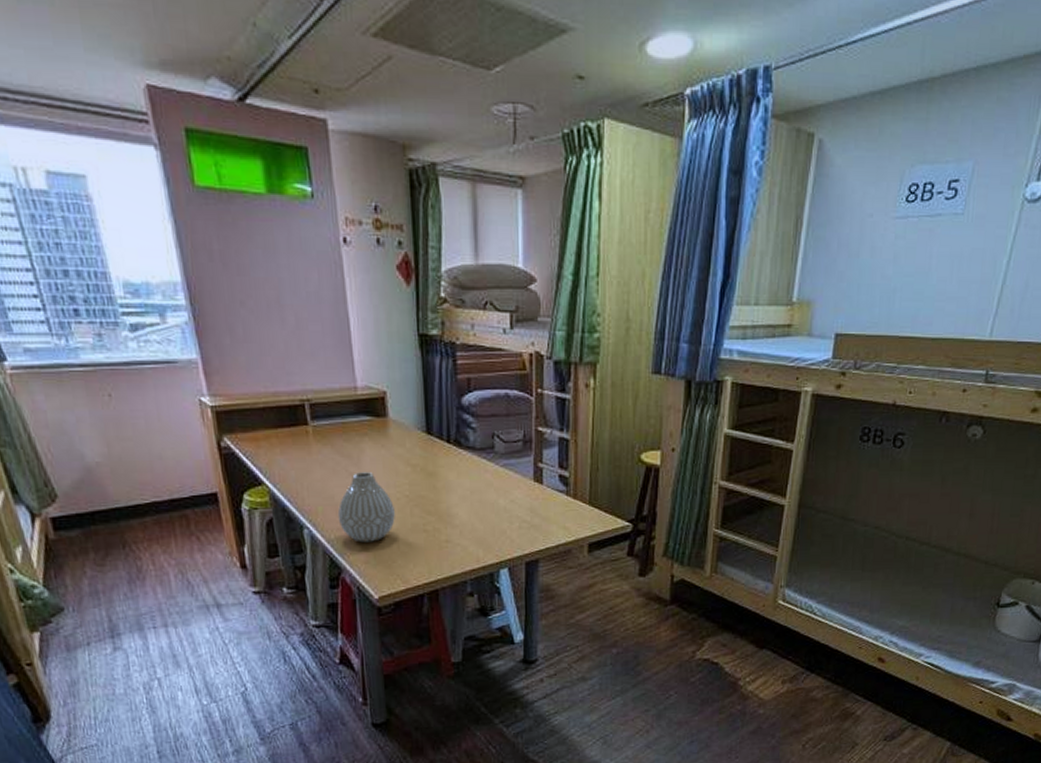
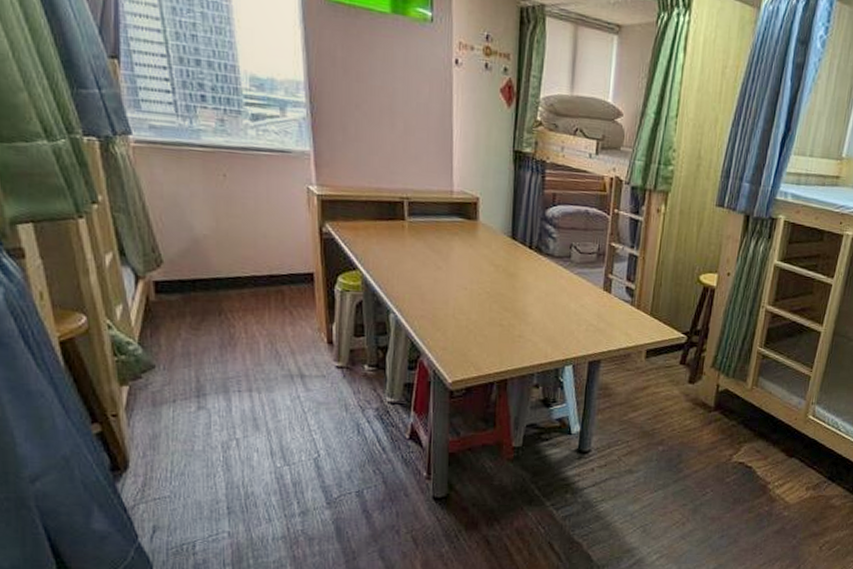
vase: present [337,472,395,543] -> none [422,267,475,331]

